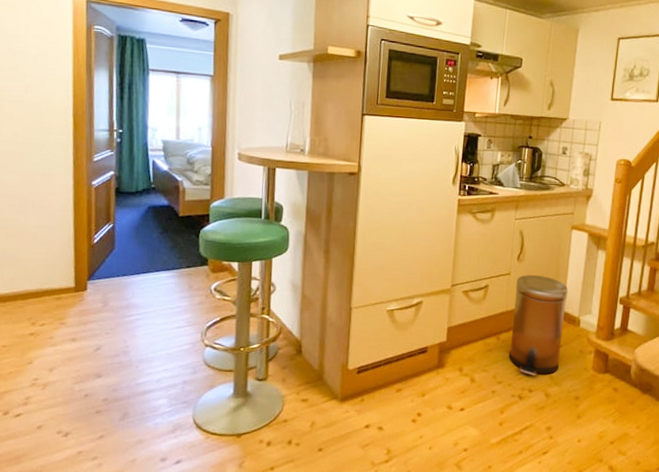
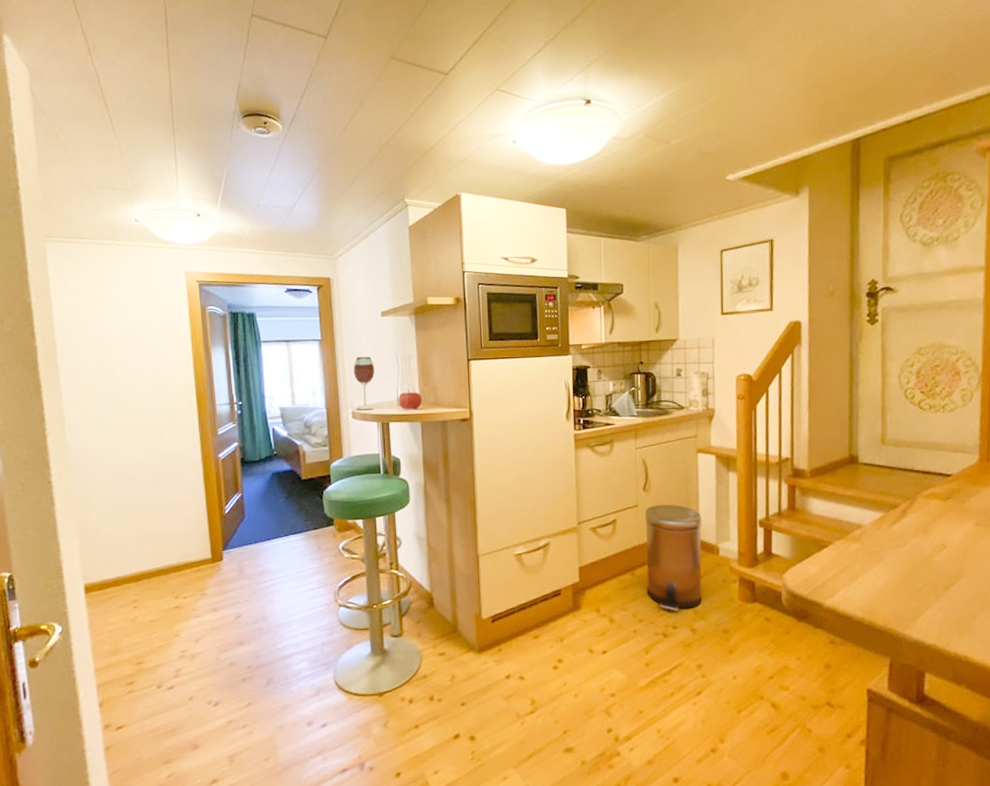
wineglass: none [243,98,266,154] -> present [353,357,375,410]
fruit: none [287,137,313,158] -> present [398,390,423,410]

